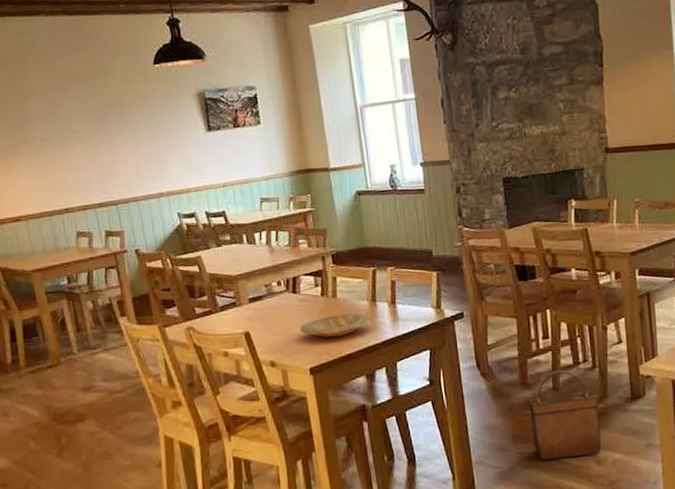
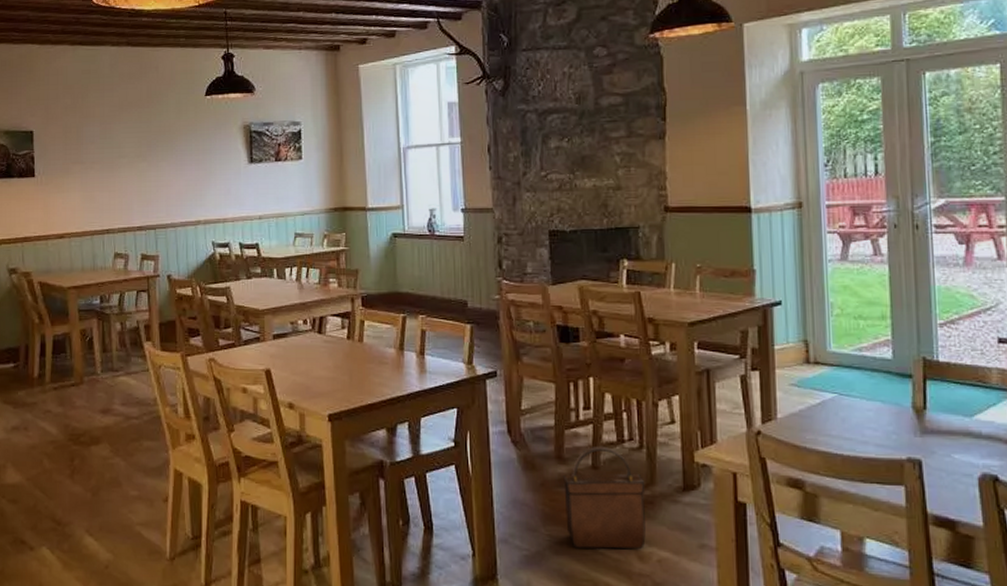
plate: present [300,313,372,338] -> none [322,359,398,384]

